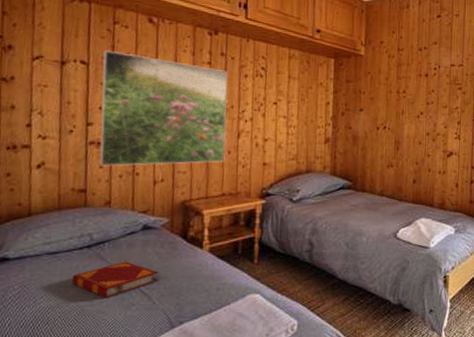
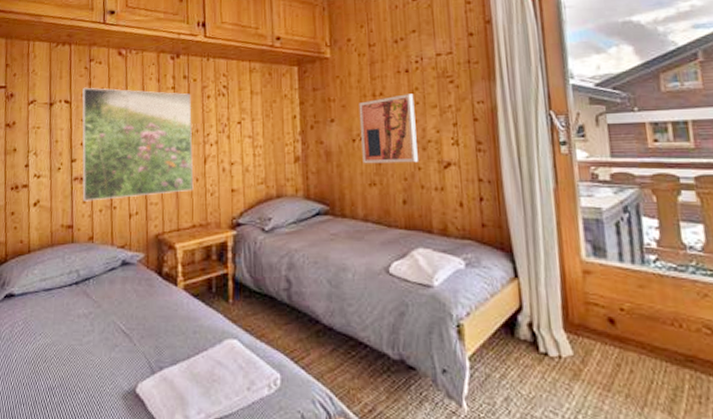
hardback book: present [71,261,159,298] -> none [63,299,138,338]
wall art: none [384,94,430,151] -> present [359,94,418,164]

